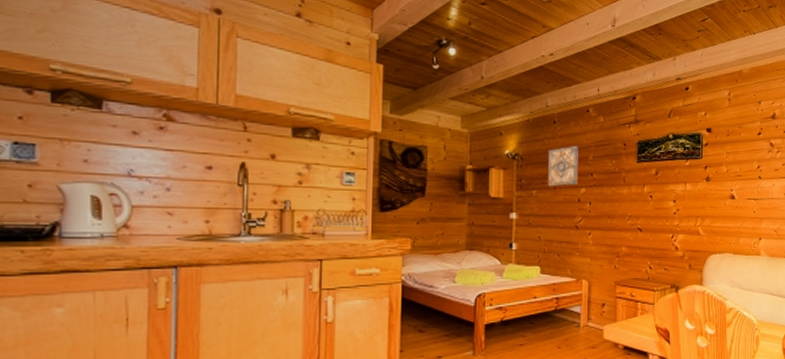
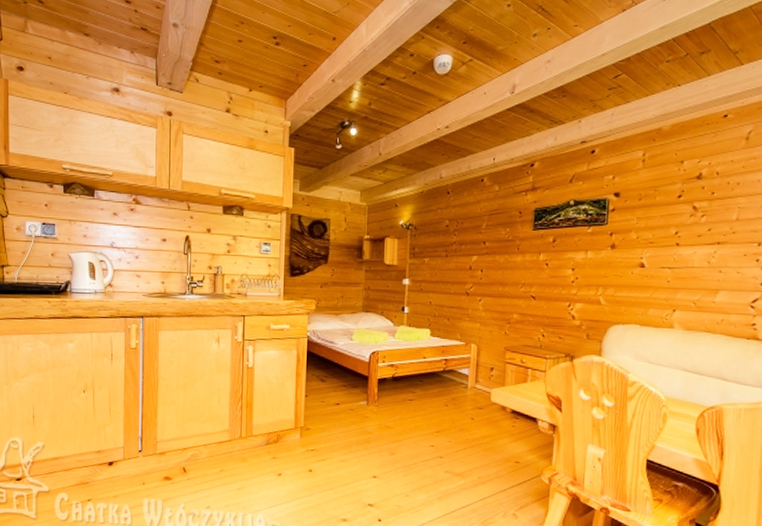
wall art: present [548,146,578,187] -> none [440,215,472,255]

